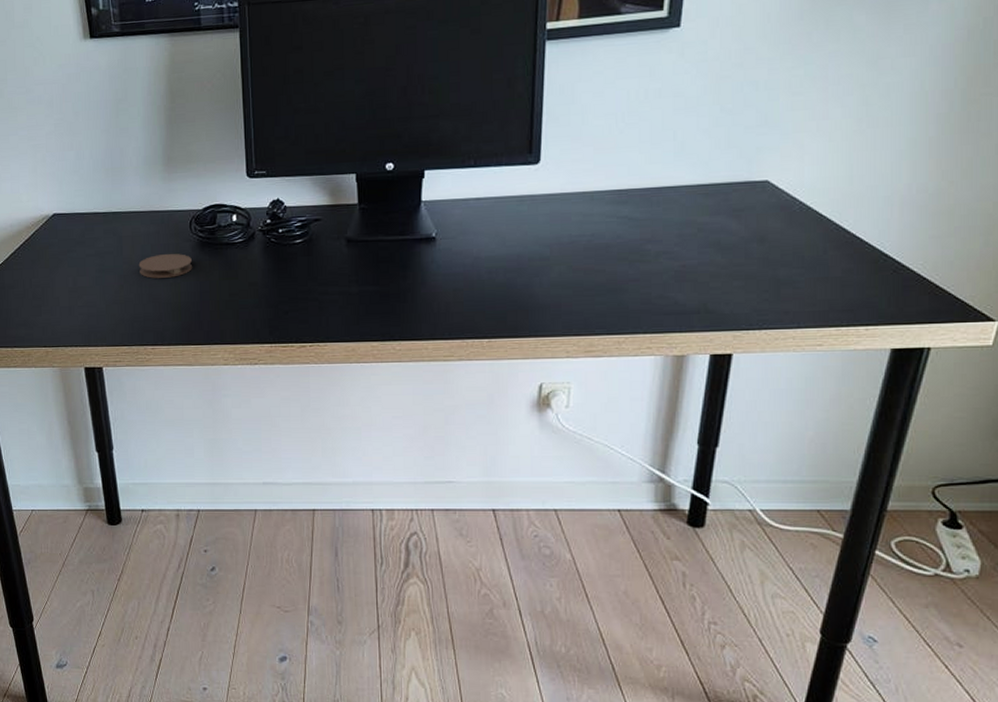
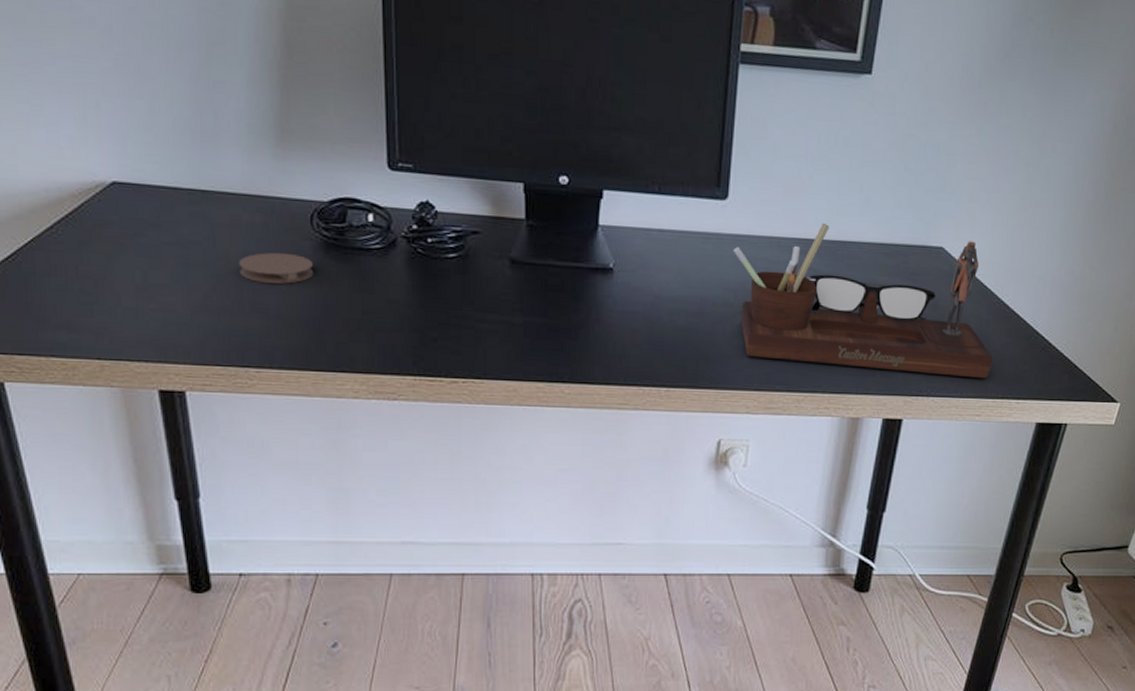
desk organizer: none [547,171,834,308] -> present [733,224,993,379]

